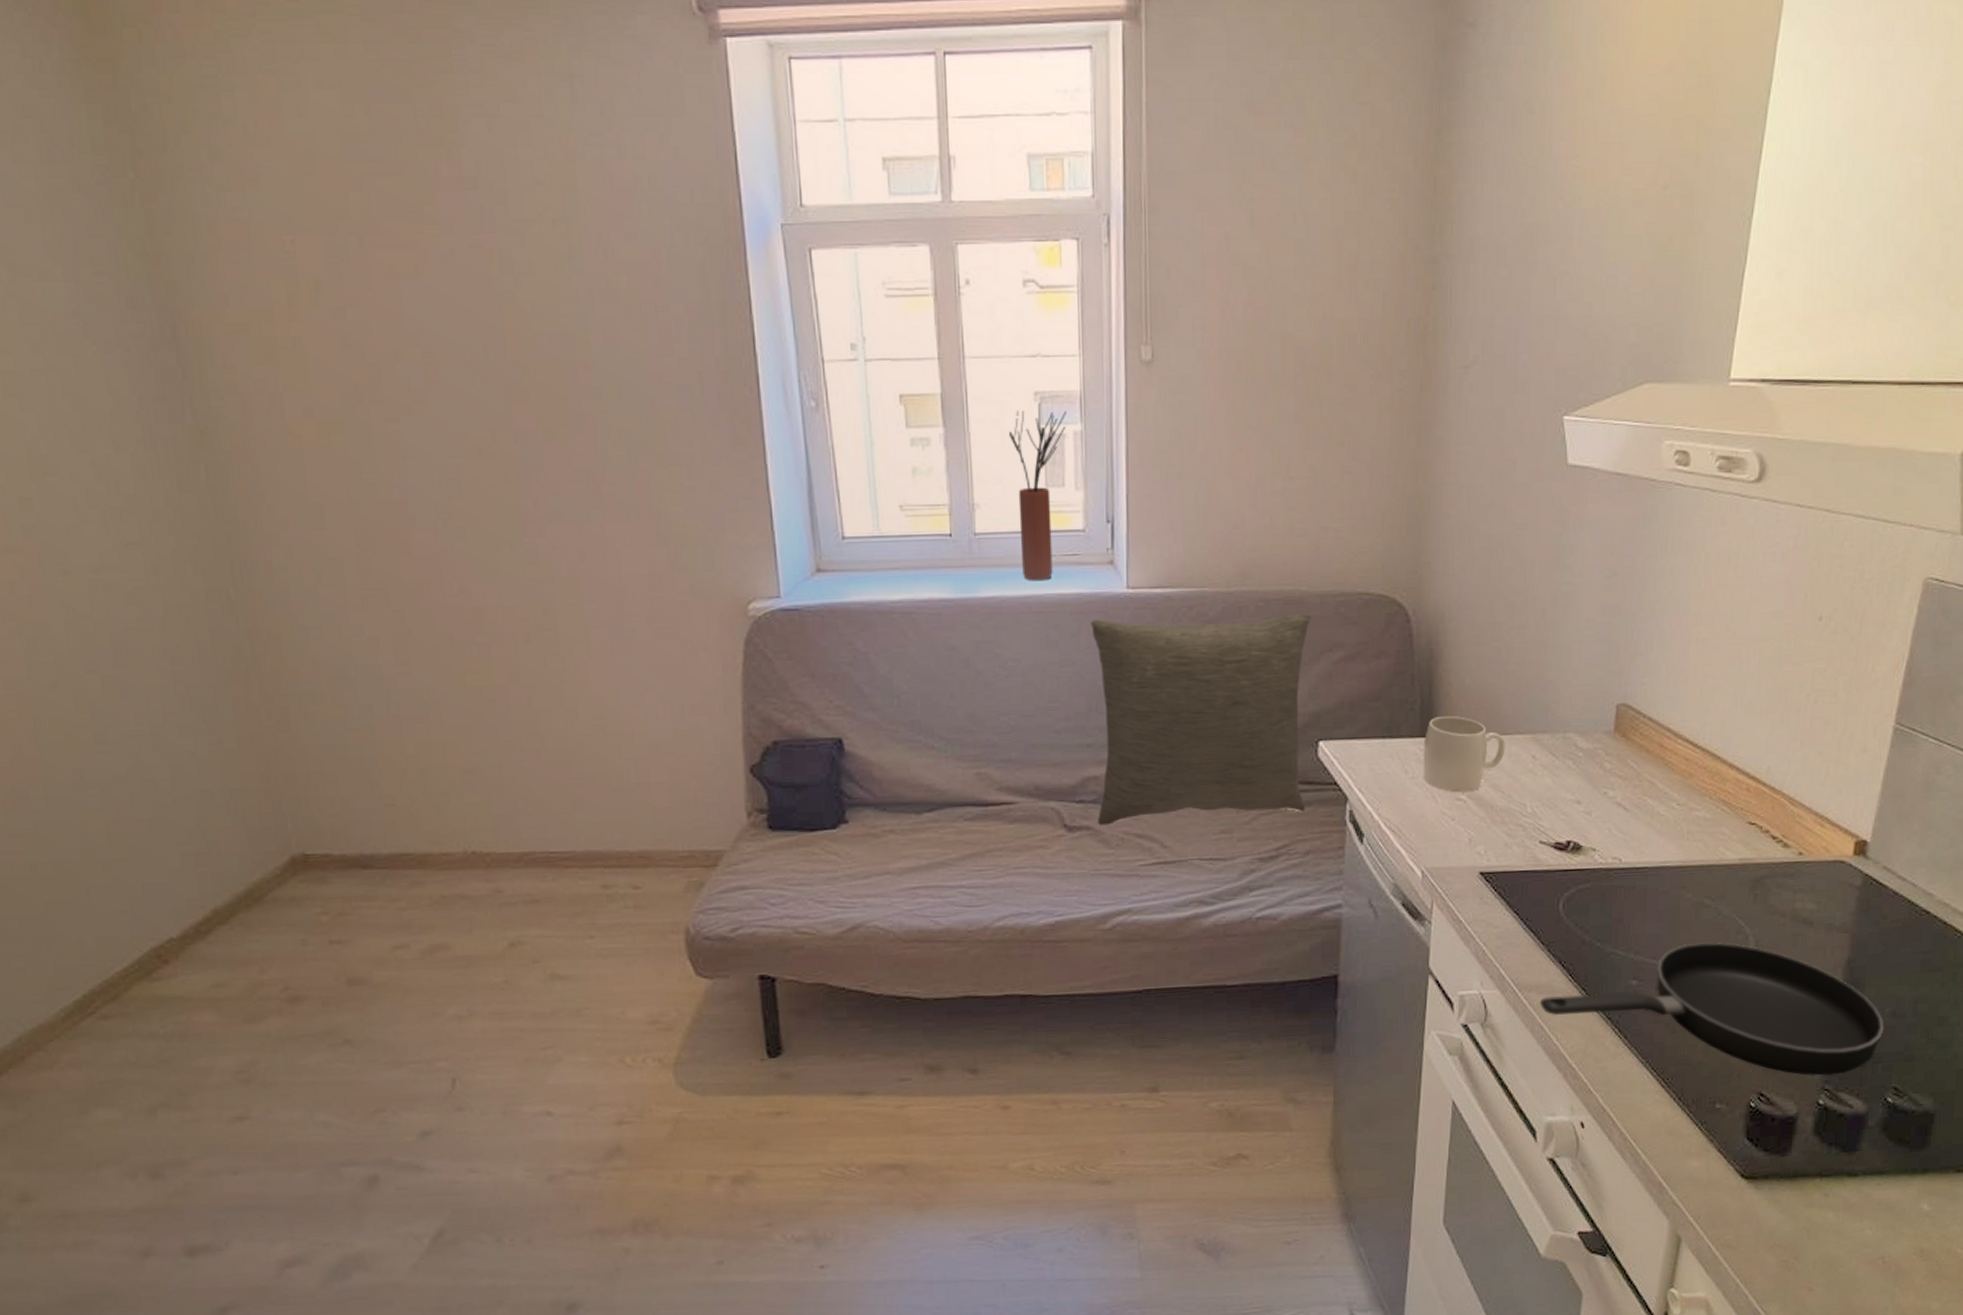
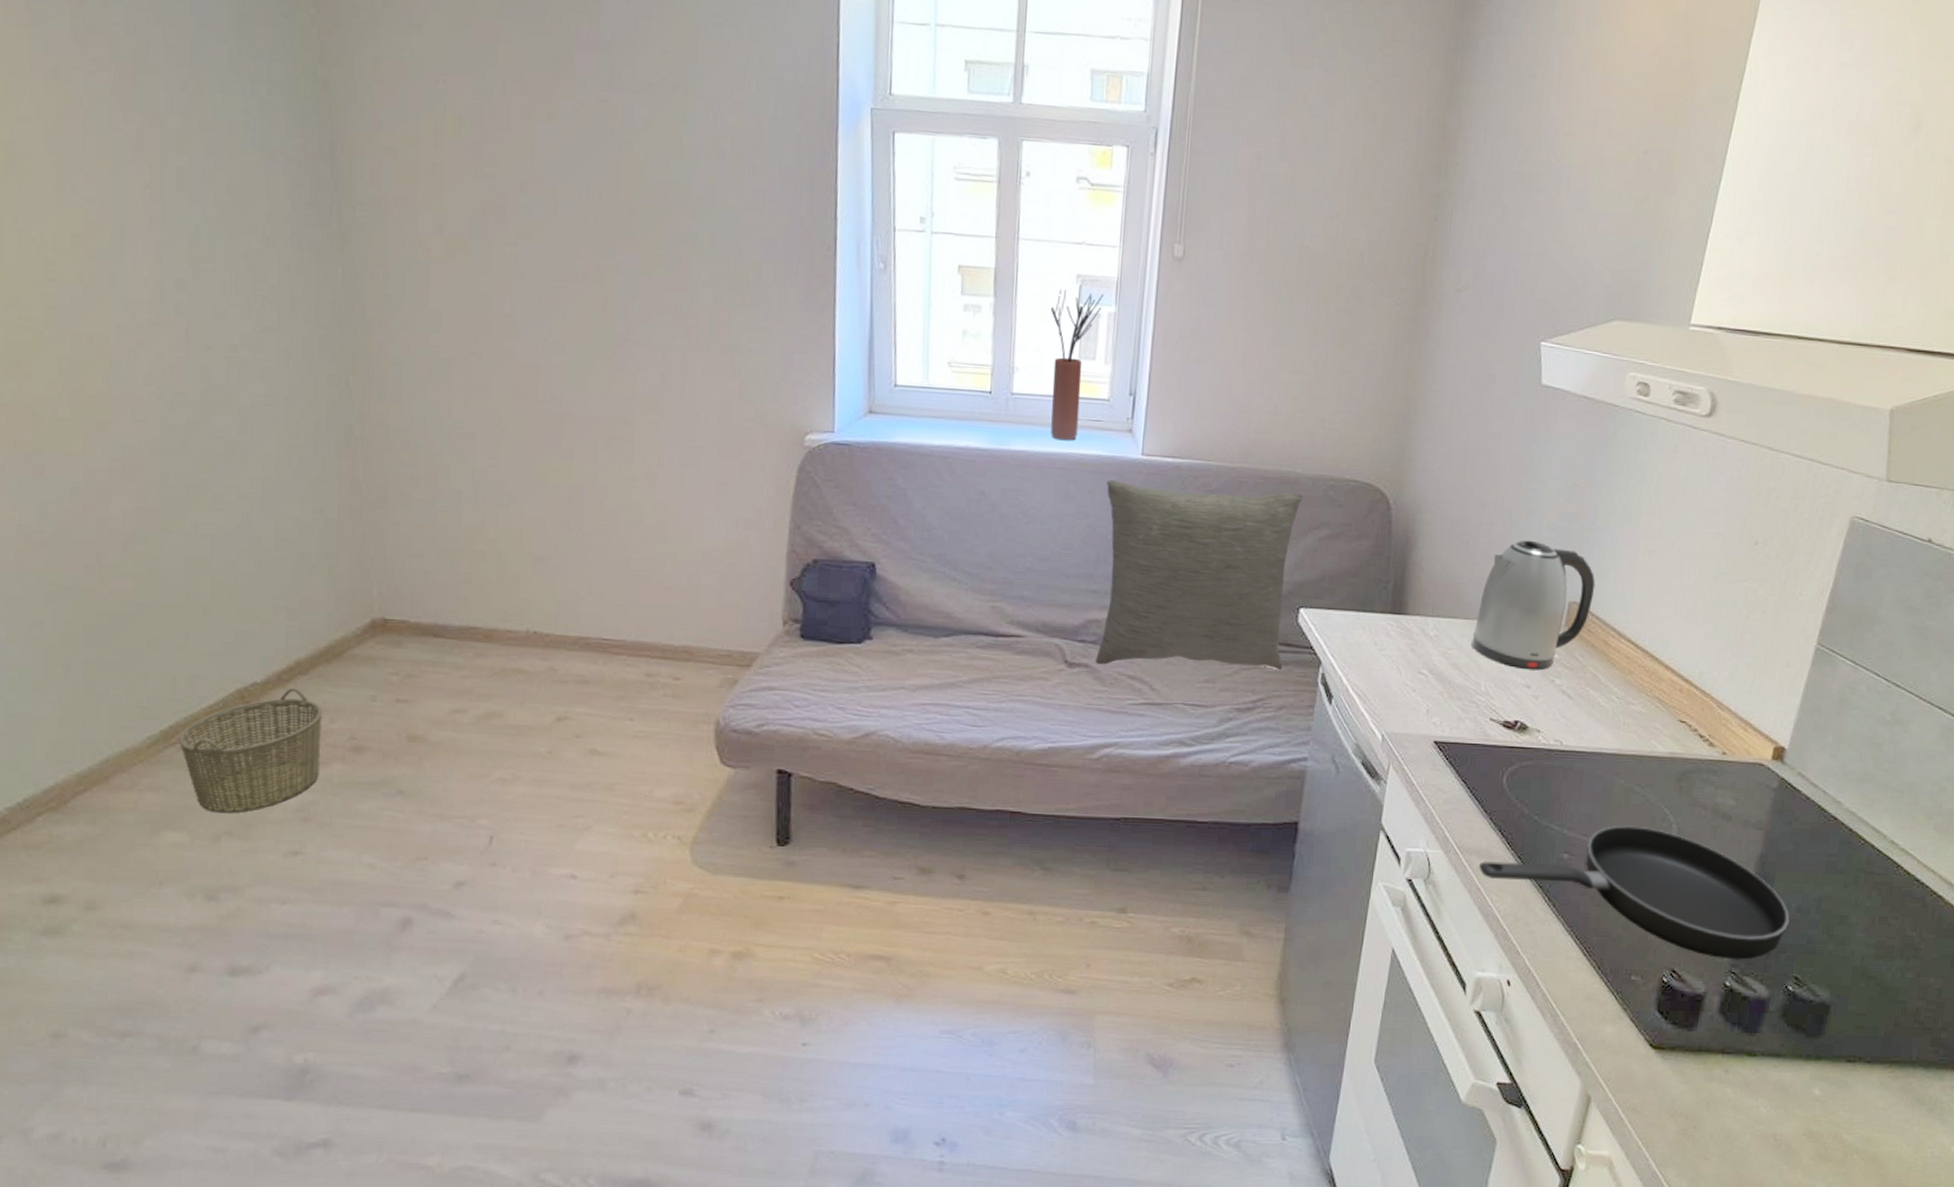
basket: none [94,939,256,1084] -> present [178,687,323,814]
mug: present [1423,715,1506,793] -> none [1390,596,1467,668]
kettle: none [1513,640,1645,784] -> present [1472,540,1596,671]

